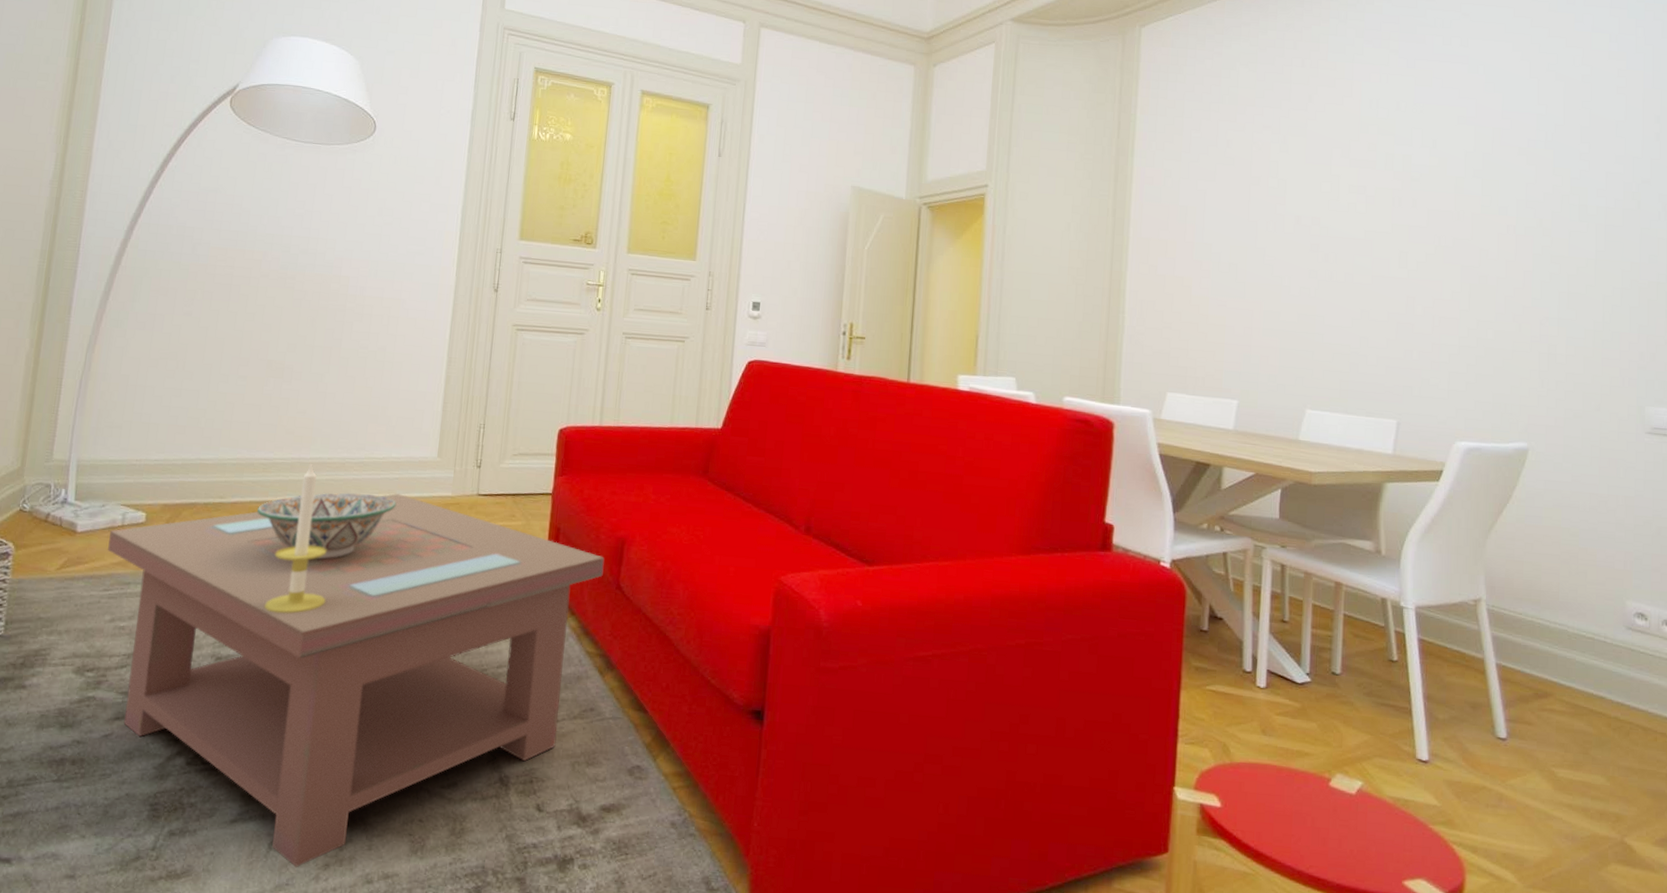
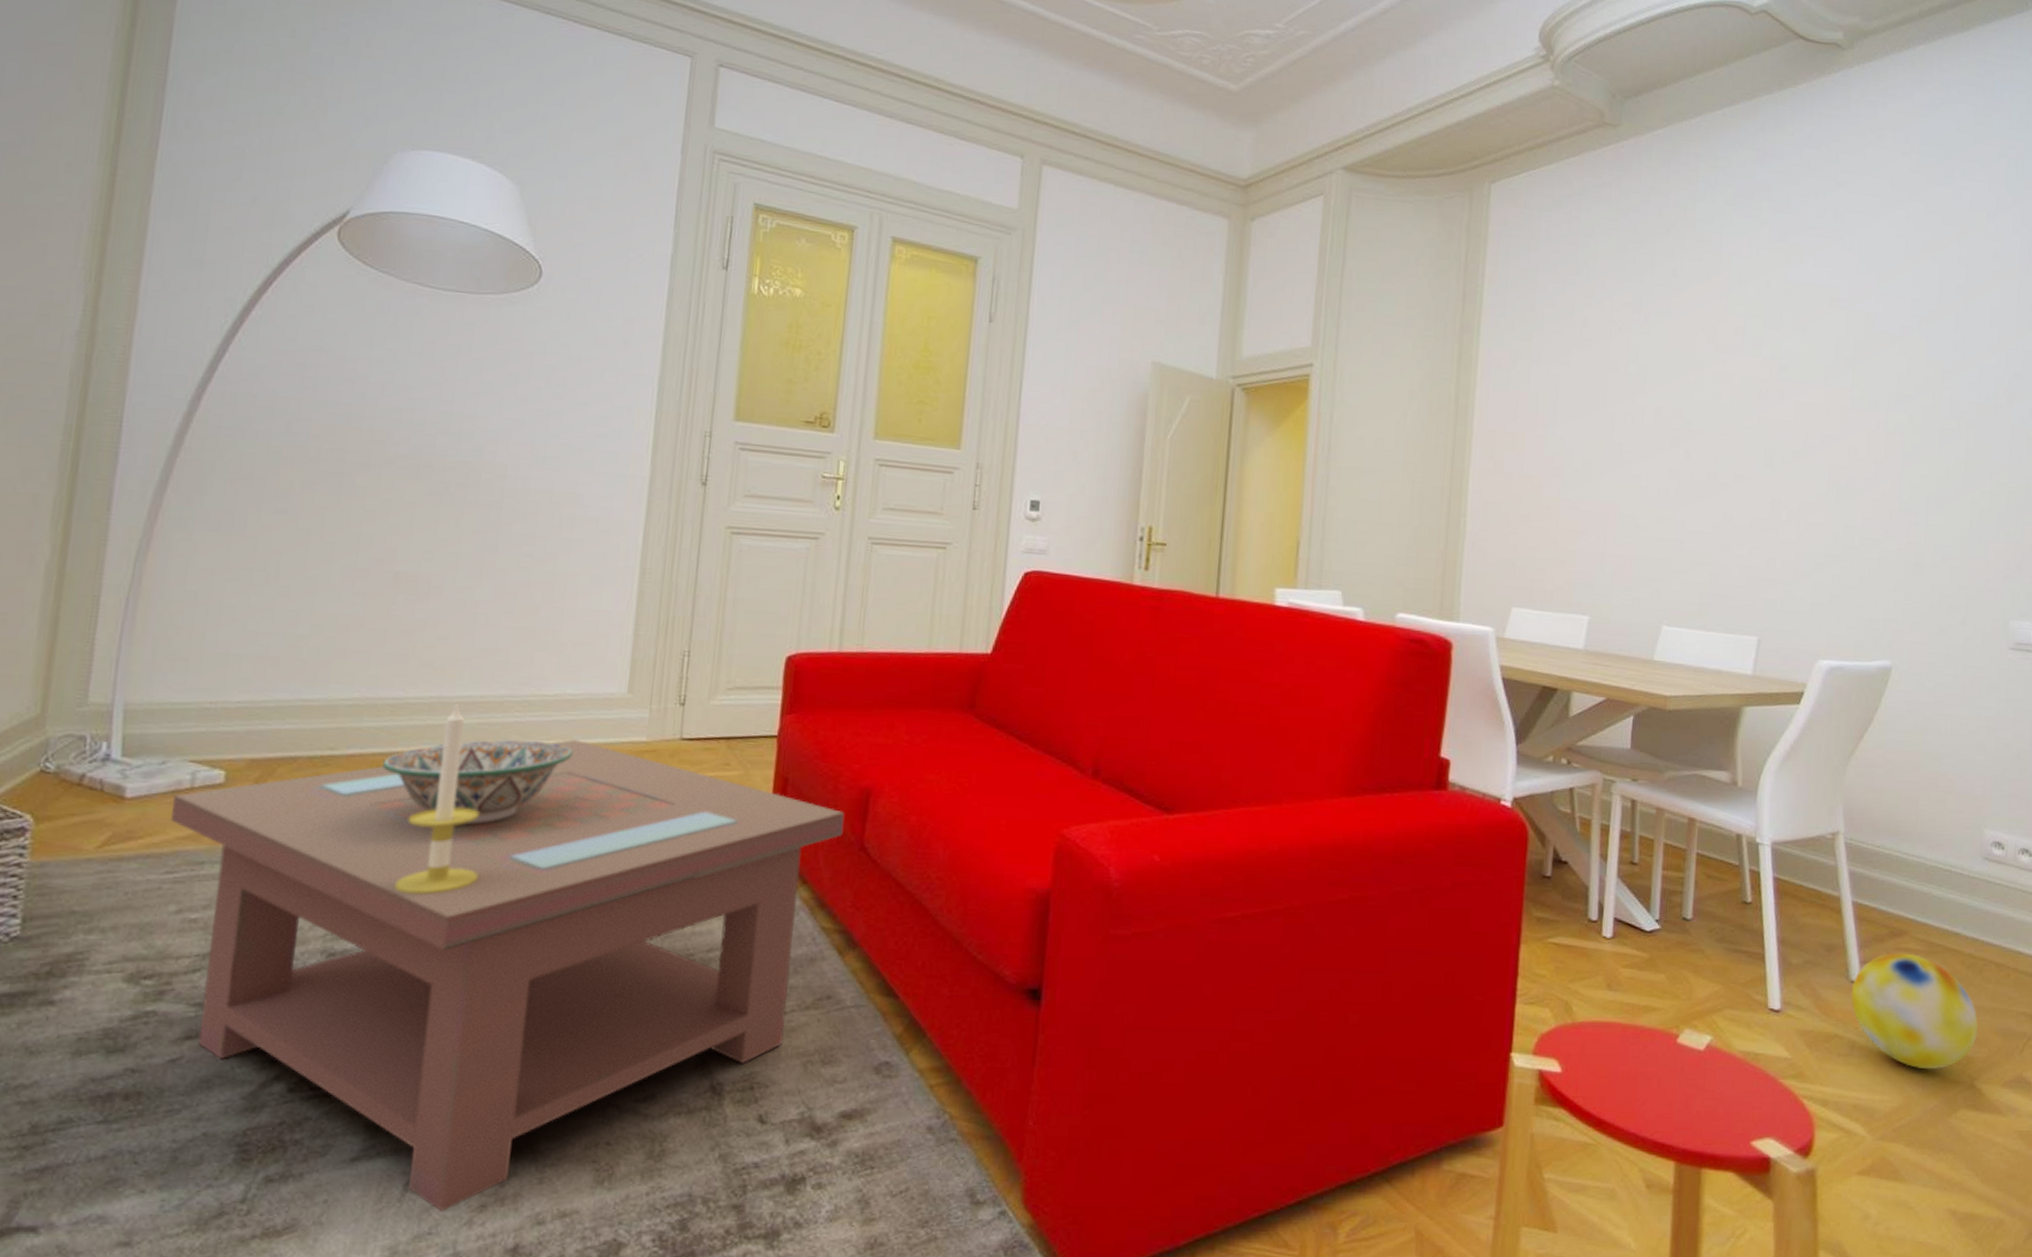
ball: none [1497,712,1627,825] -> present [1851,952,1978,1070]

